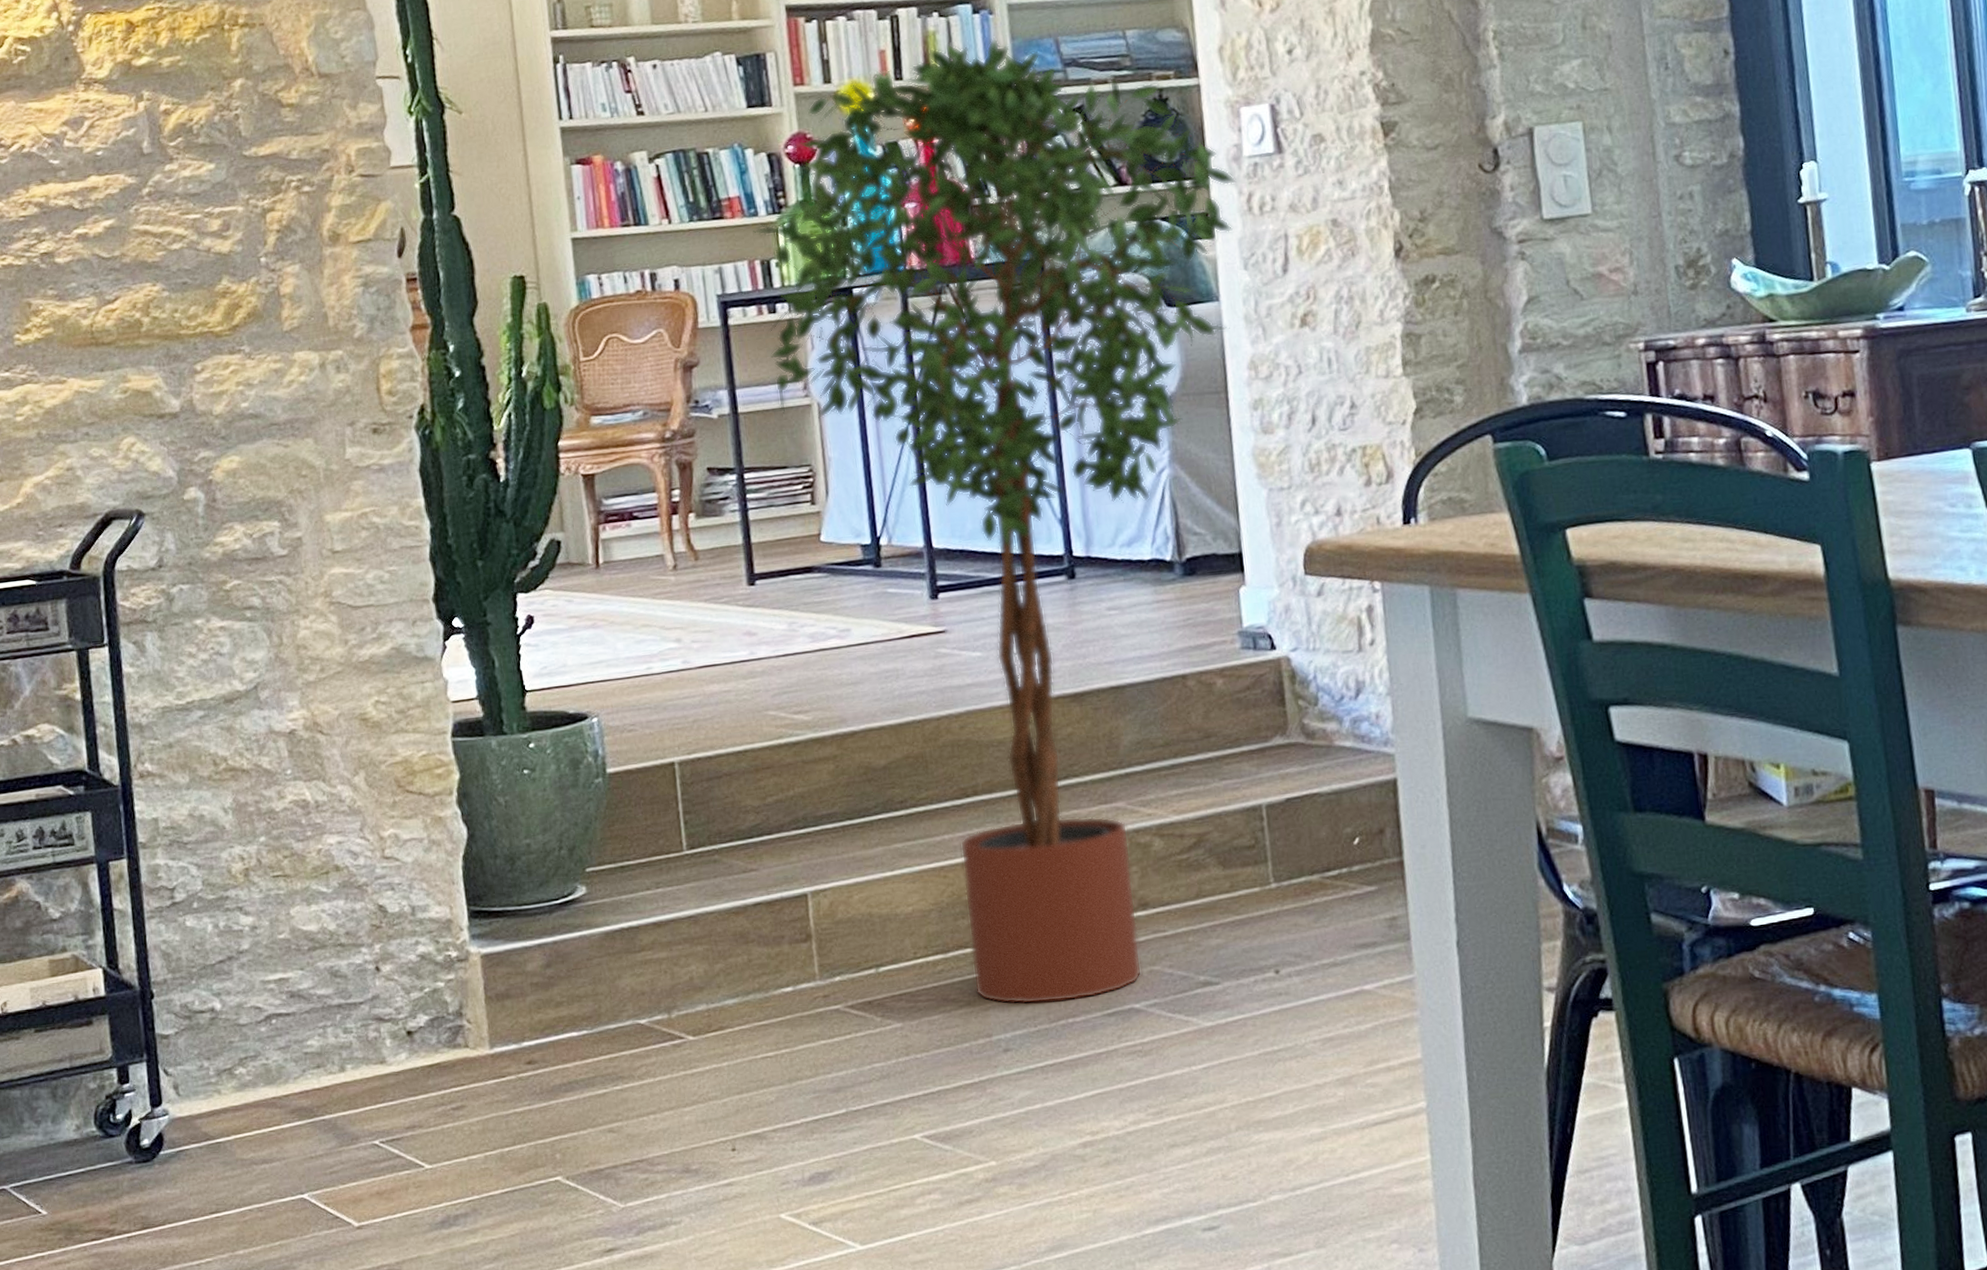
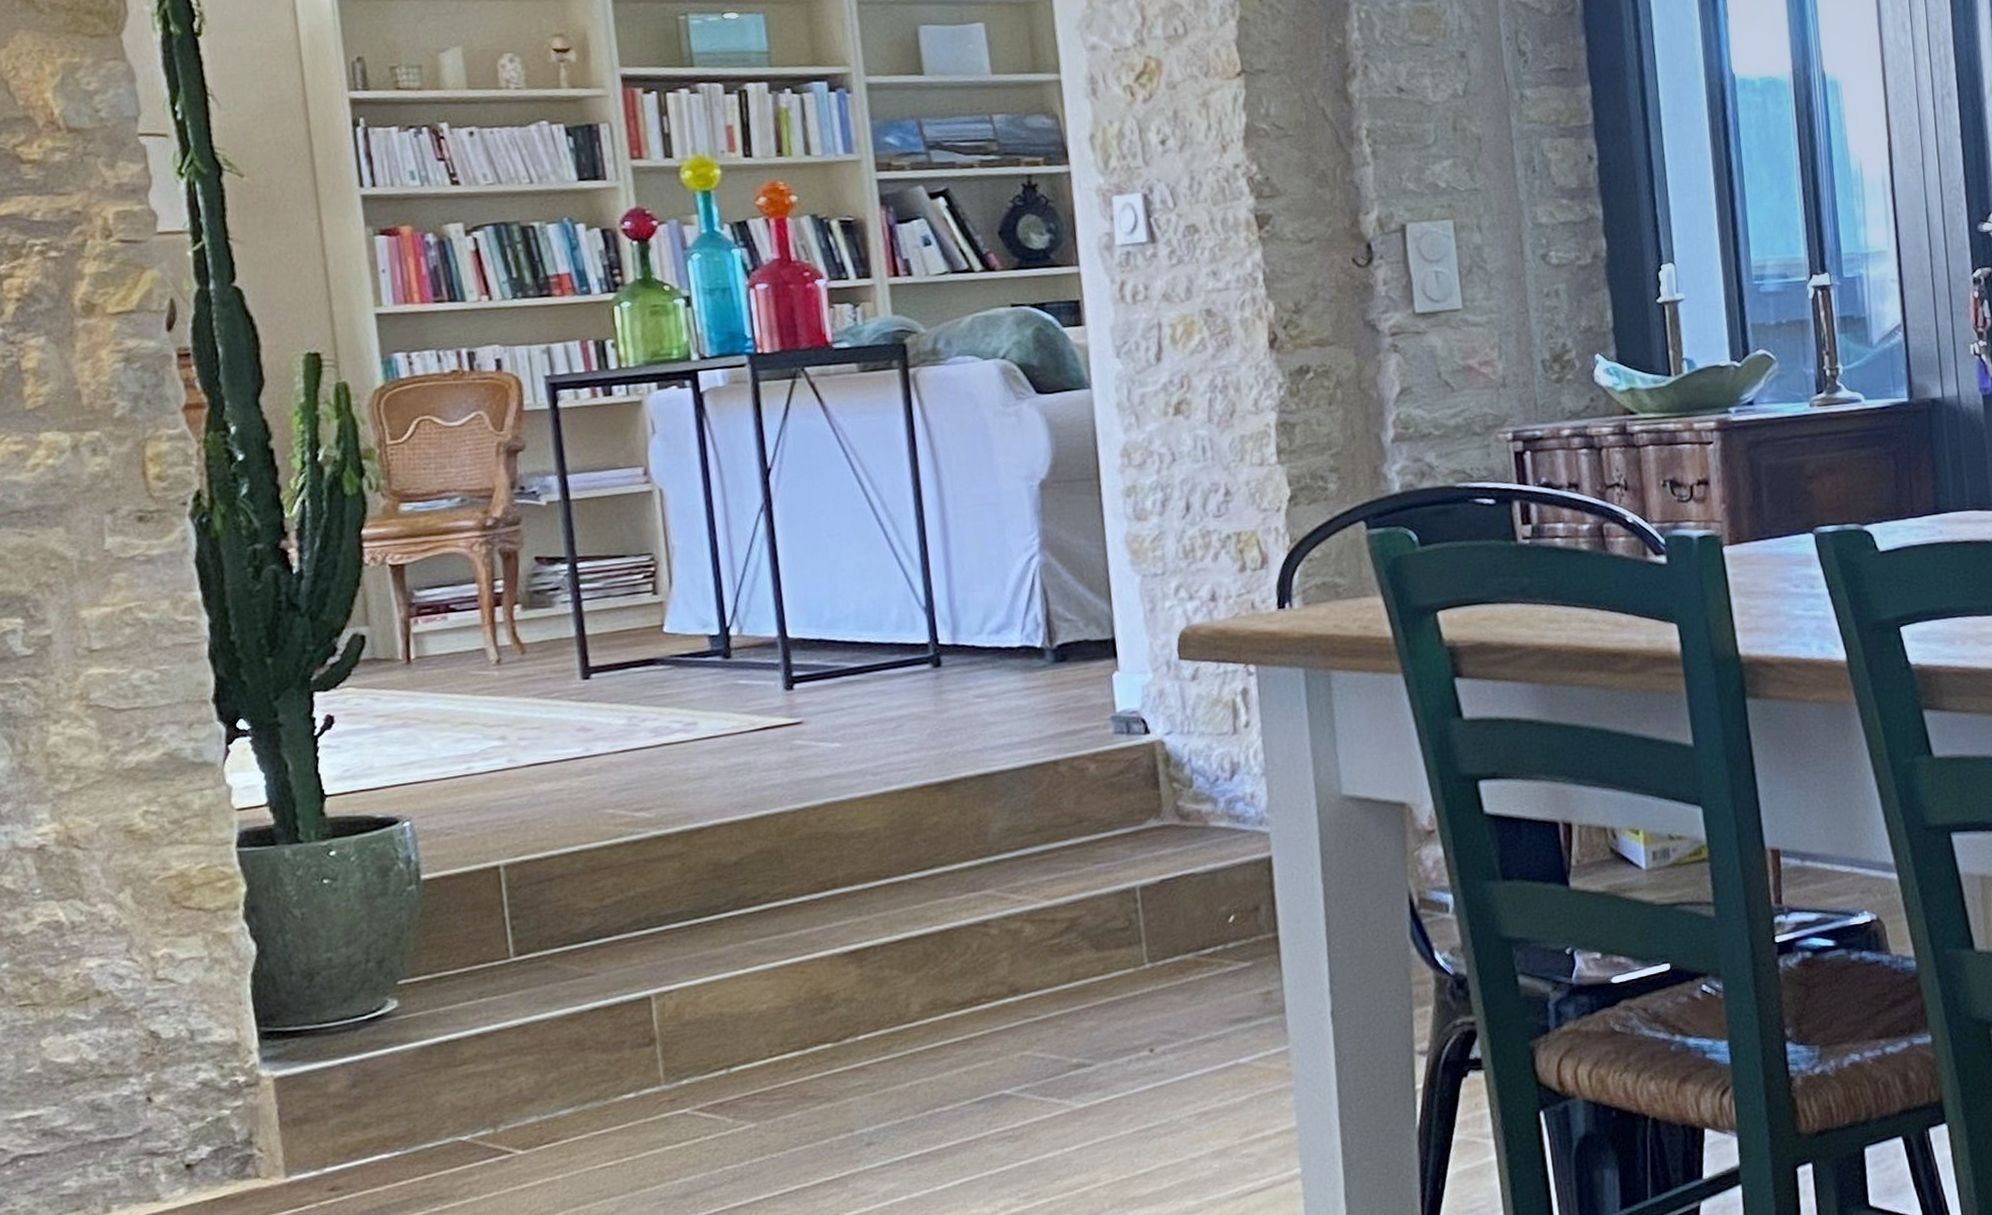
potted tree: present [752,37,1236,1005] -> none [585,117,1108,1098]

